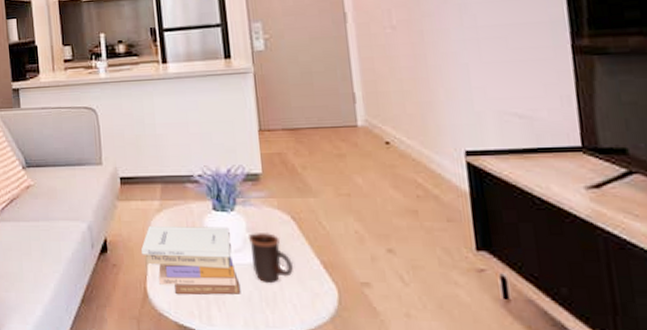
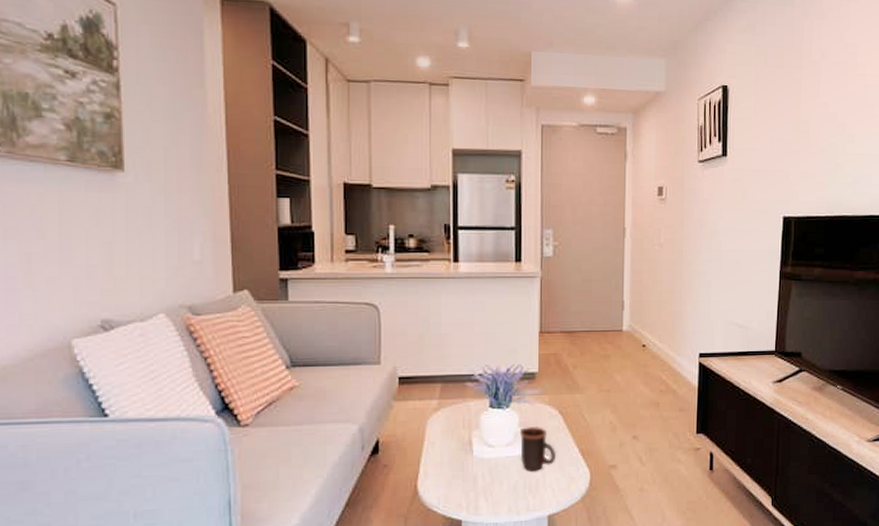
books: present [140,226,241,295] -> none [414,423,508,490]

